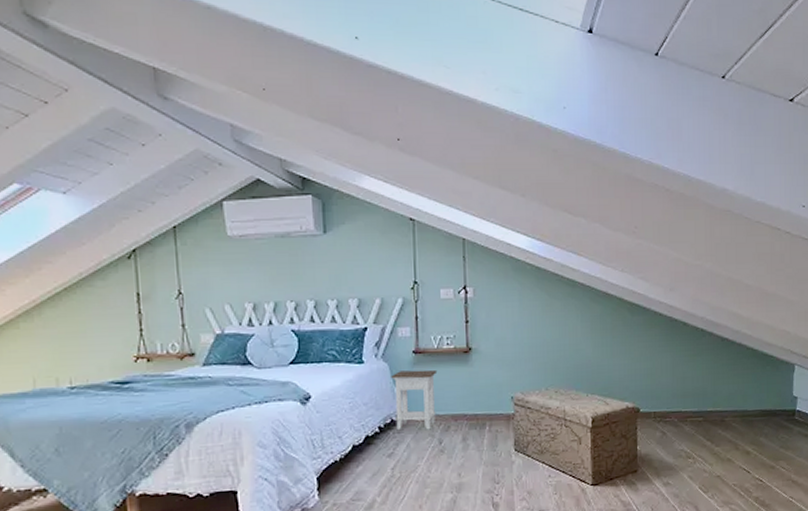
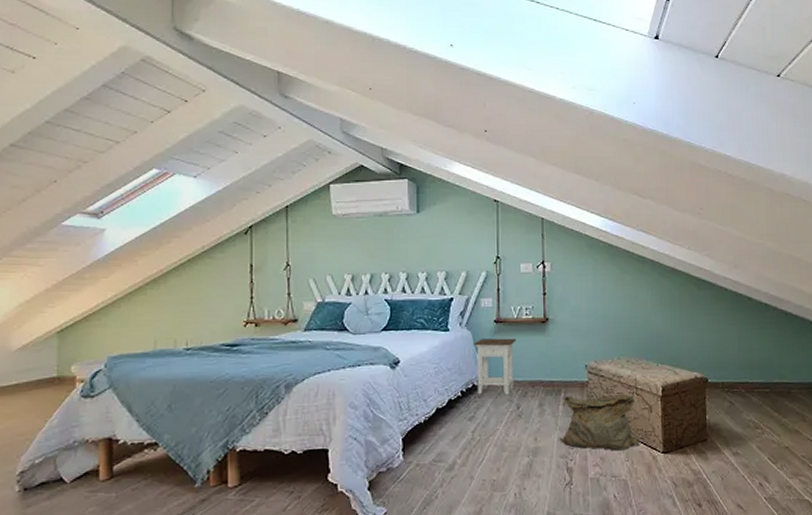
bag: none [484,426,568,485] -> present [559,394,640,451]

